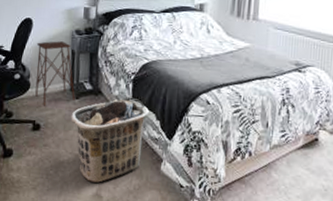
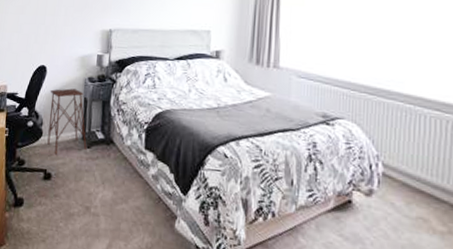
clothes hamper: present [71,97,150,183] -> none [82,147,163,239]

